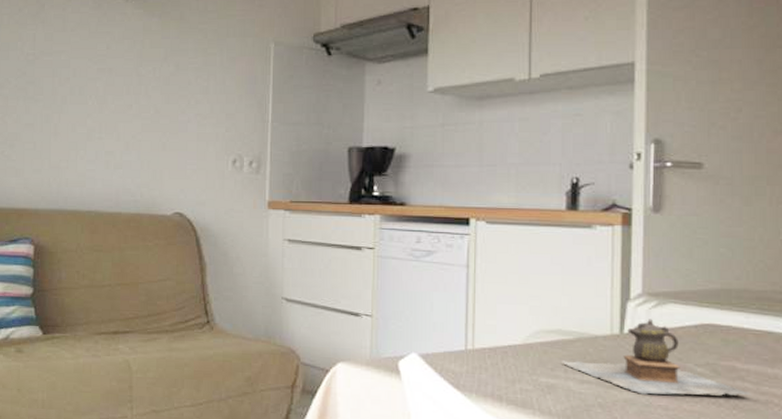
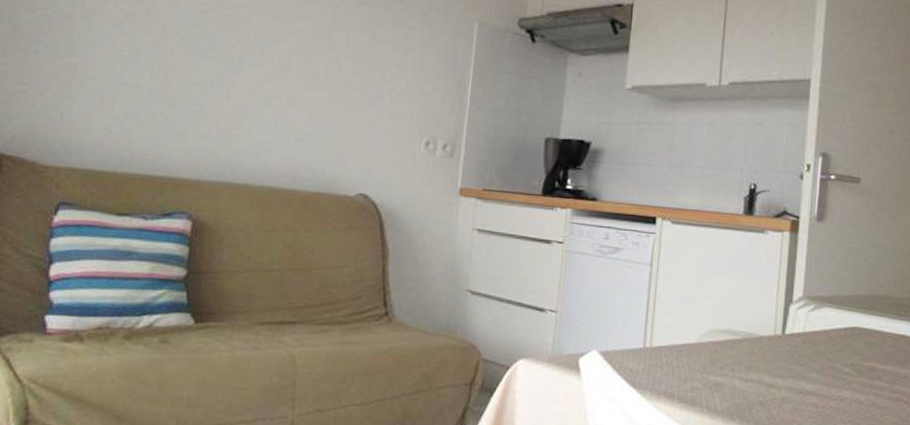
teapot: present [562,319,751,396] -> none [730,321,886,394]

